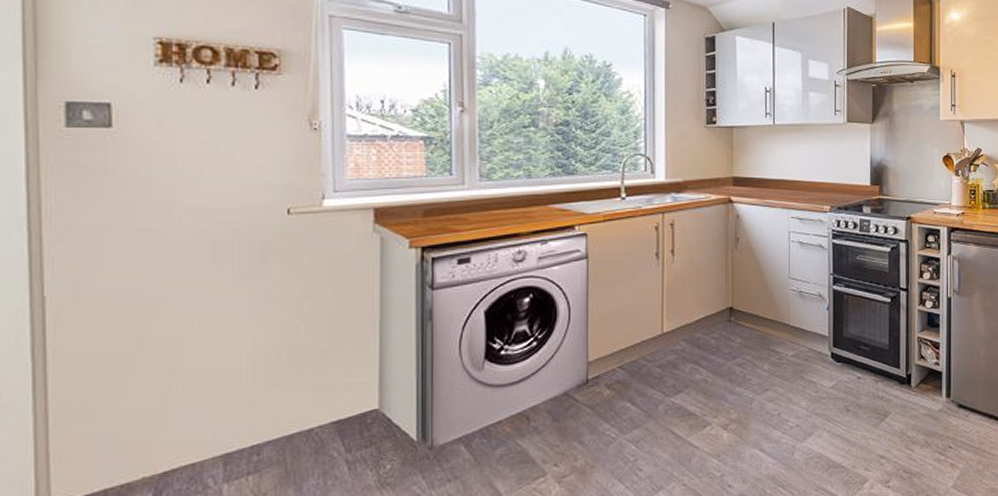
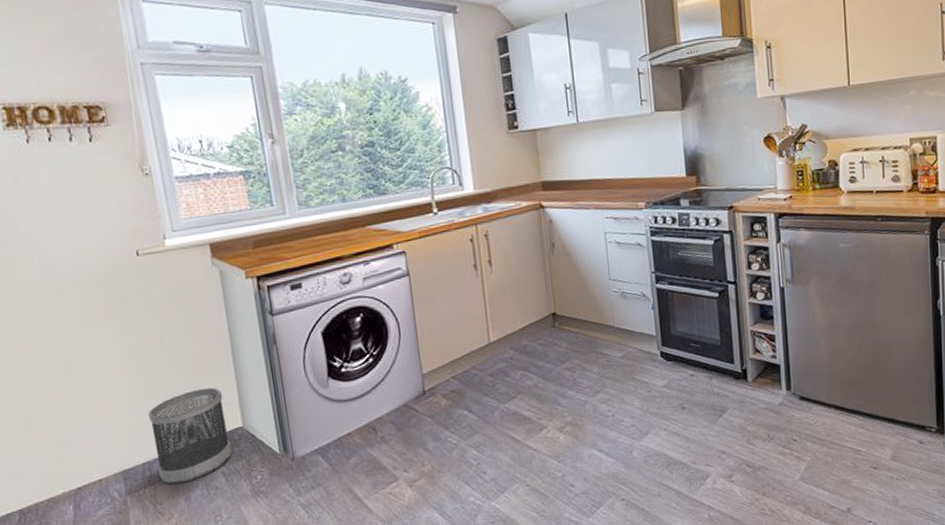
wastebasket: none [268,363,361,472] -> present [148,387,232,485]

